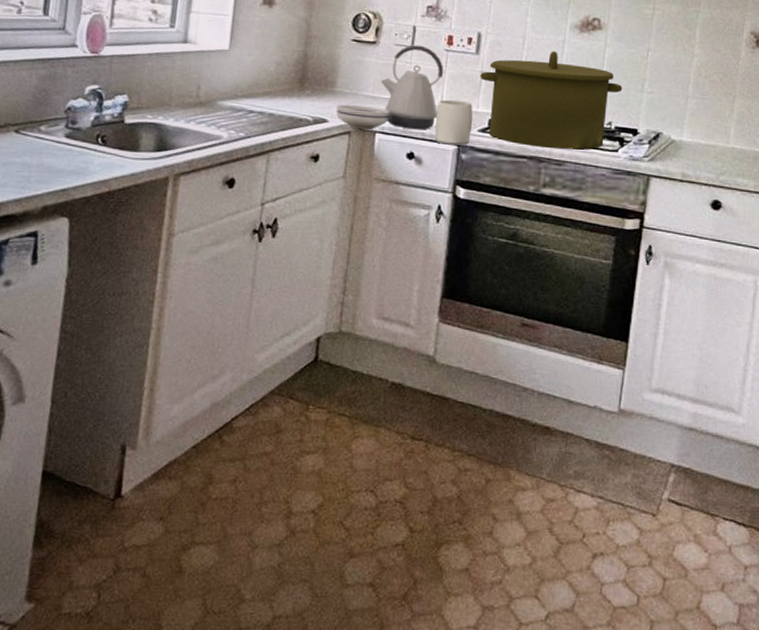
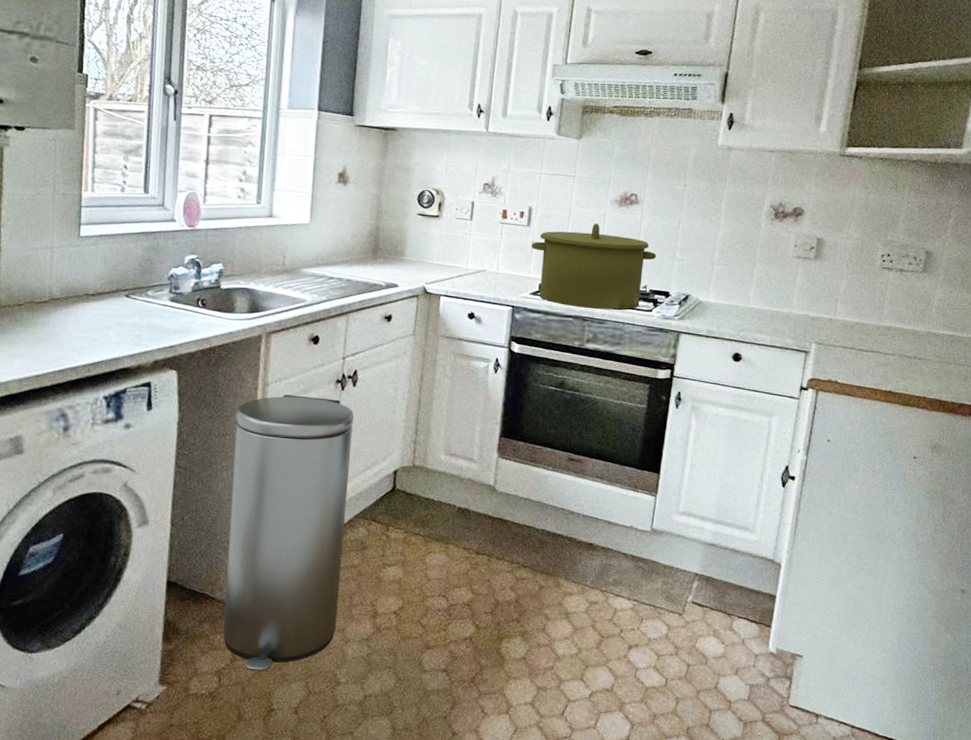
pedal bin: none [106,246,273,585] -> present [223,394,354,671]
bowl: present [336,104,390,131] -> none [405,271,453,294]
kettle: present [380,45,444,130] -> none [443,218,499,293]
mug: present [434,99,473,146] -> none [492,266,526,307]

